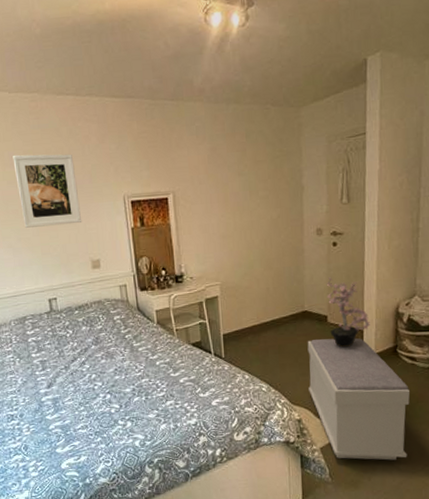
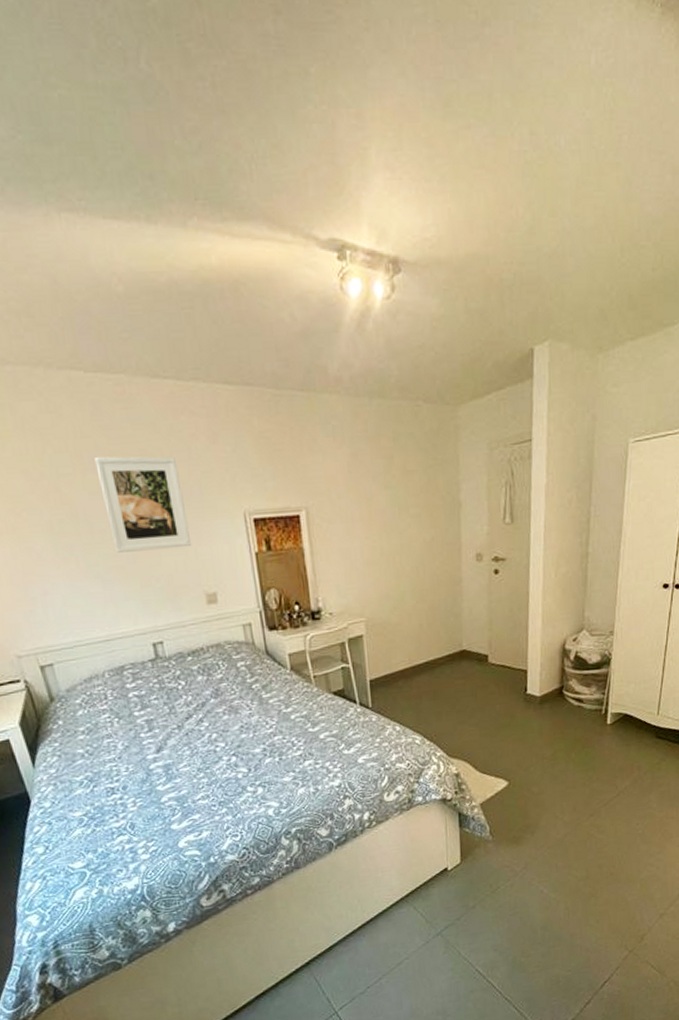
bench: present [307,338,410,460] -> none [465,679,576,814]
potted plant: present [326,277,370,347] -> none [486,610,535,690]

